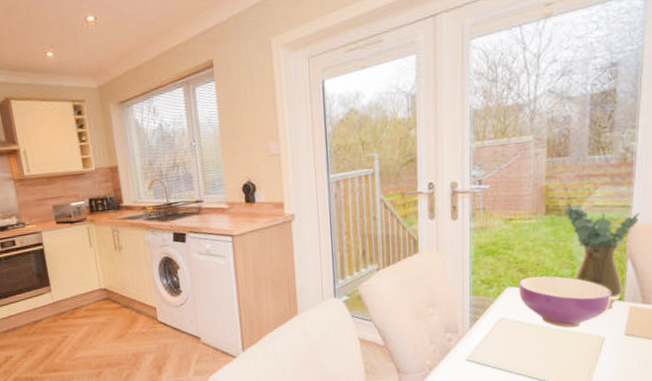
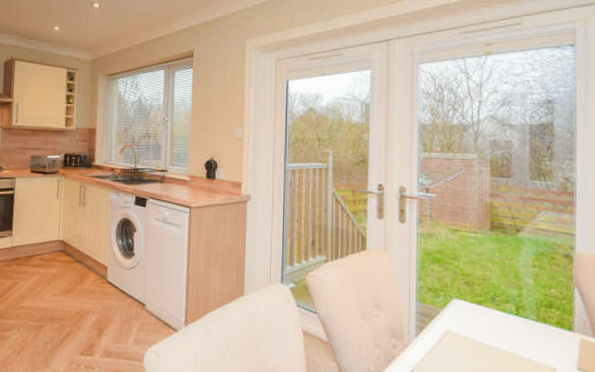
bowl: present [518,275,612,328] -> none [464,291,561,353]
vase: present [563,202,640,309] -> none [508,222,584,338]

